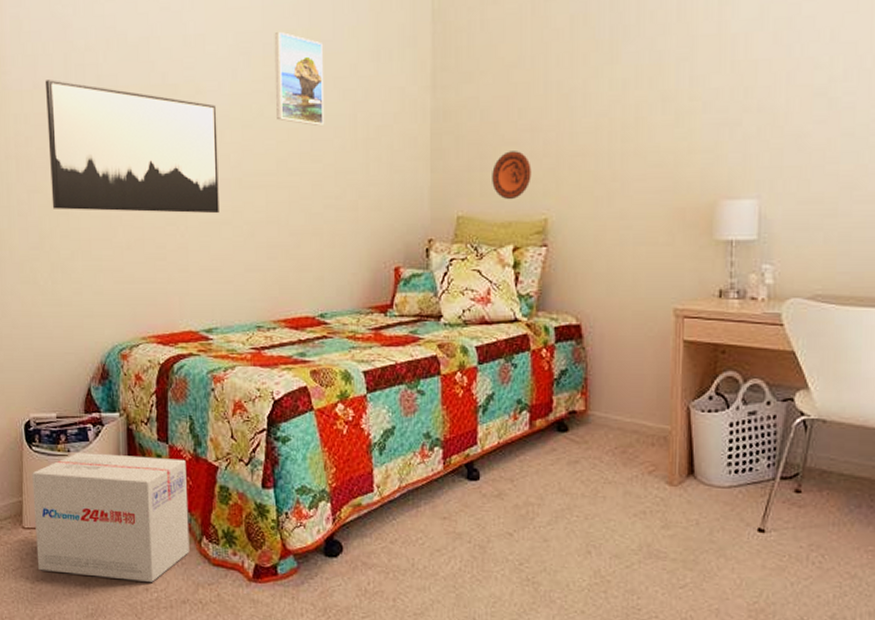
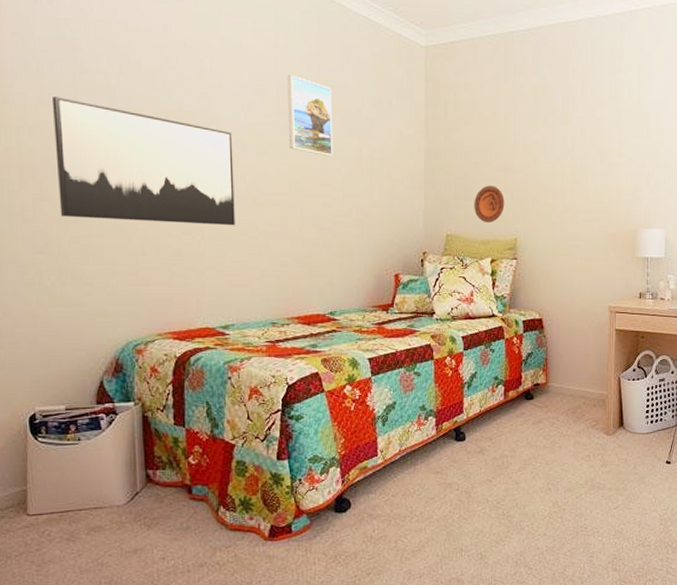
cardboard box: present [32,452,190,582] -> none [38,440,207,554]

